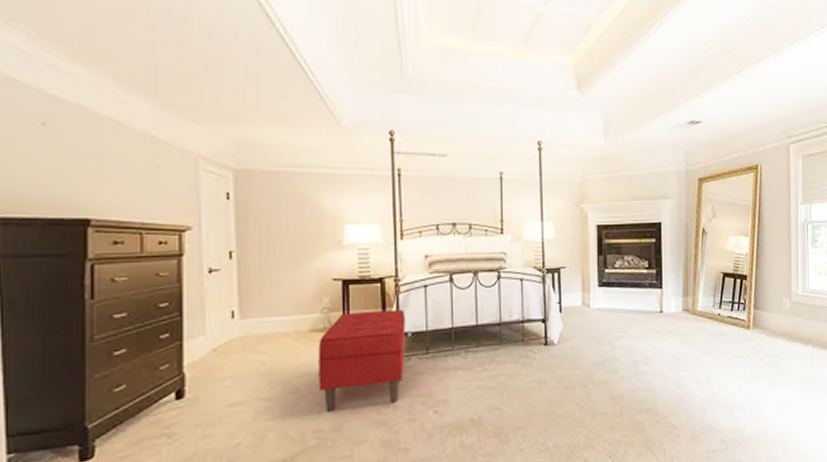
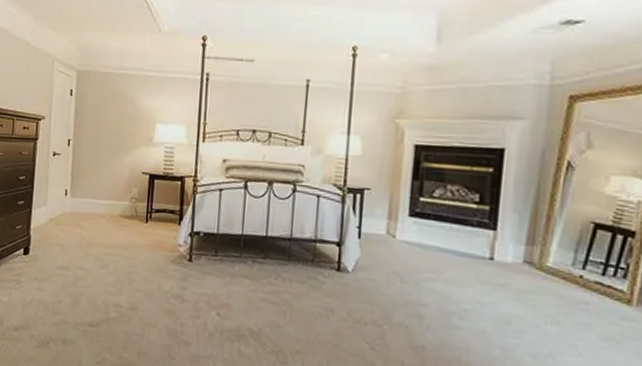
bench: present [318,310,405,412] -> none [122,205,200,297]

